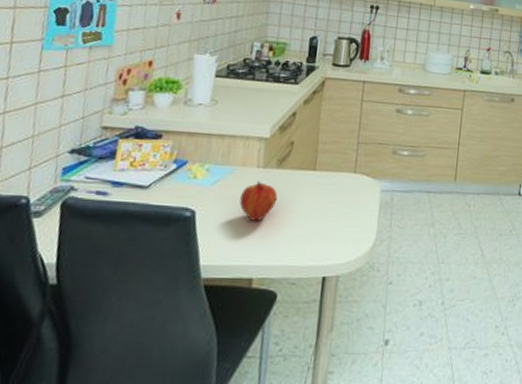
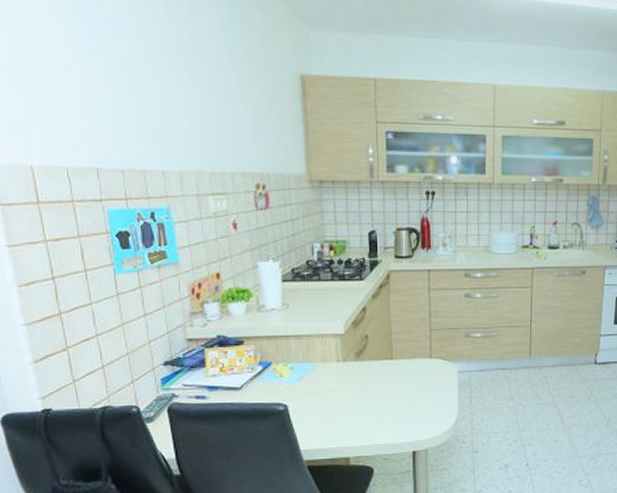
fruit: present [239,180,278,221] -> none [326,373,361,409]

